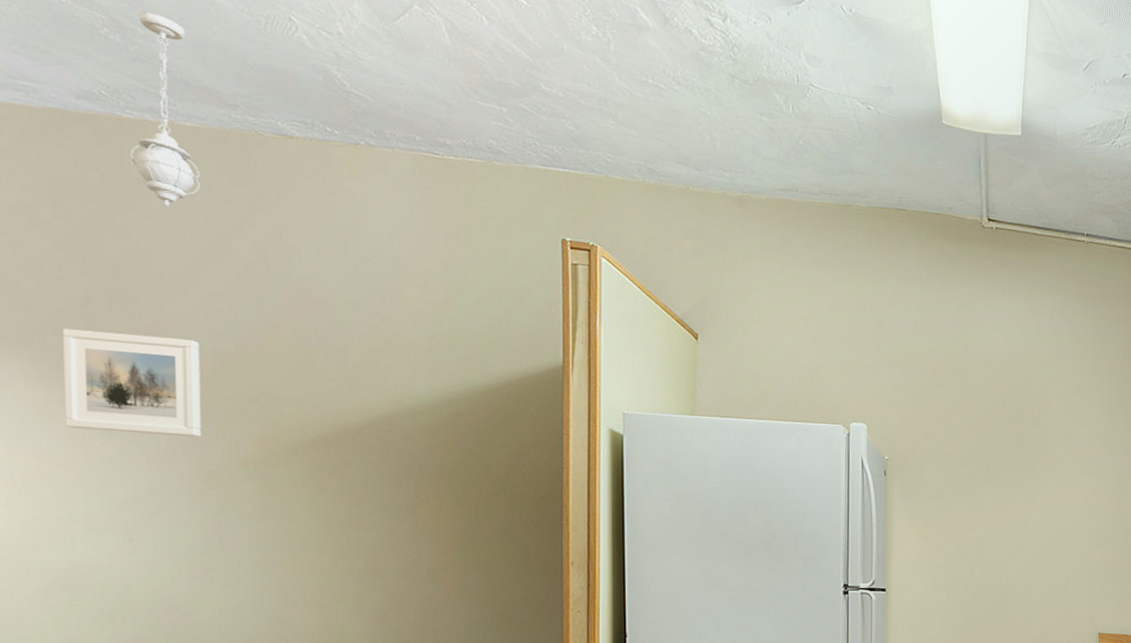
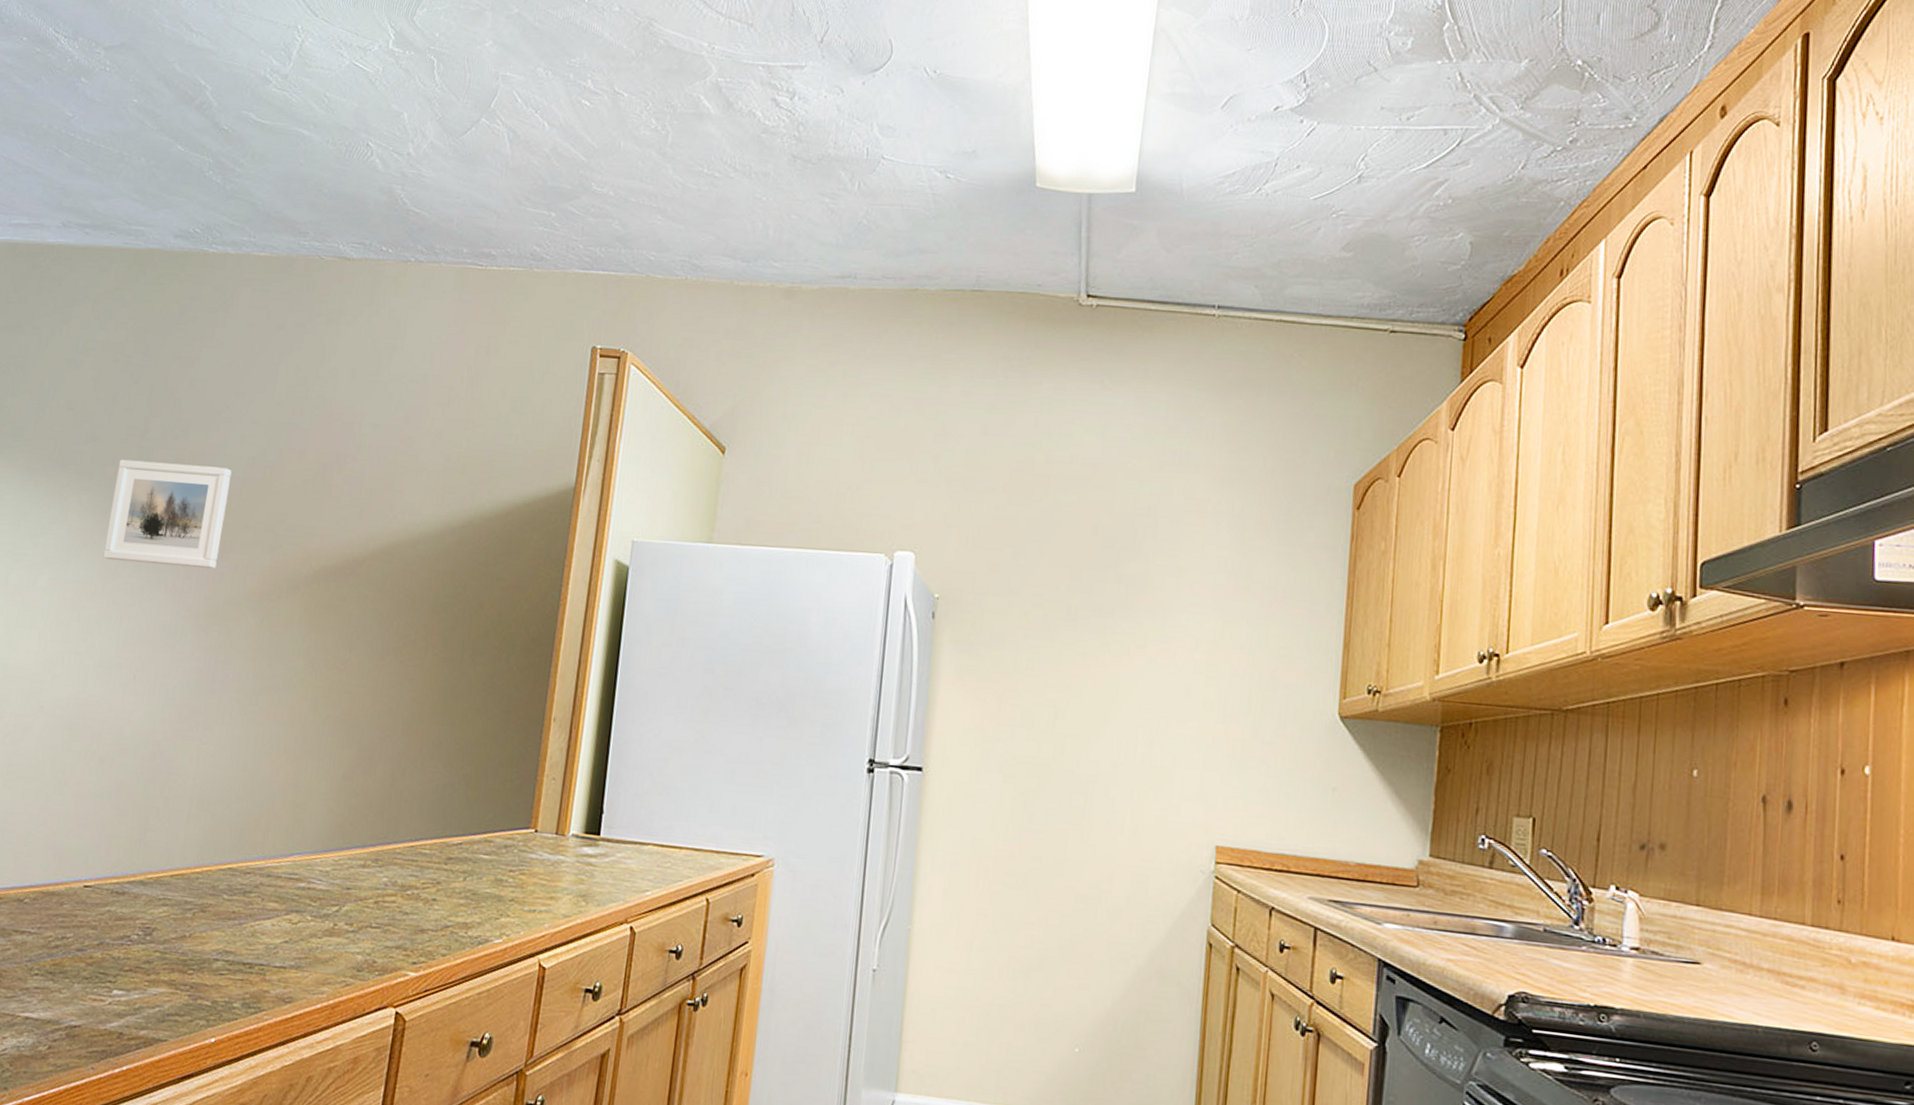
pendant light: present [129,11,200,207] -> none [205,152,275,335]

